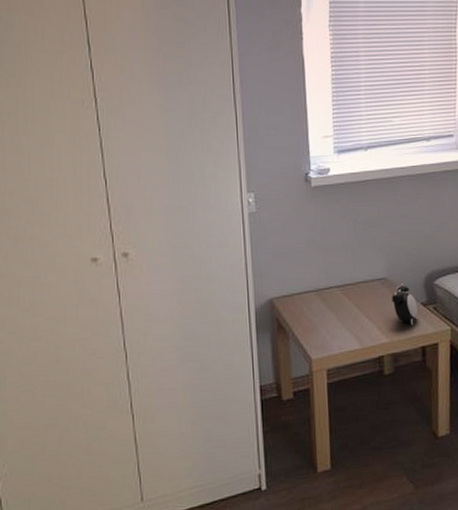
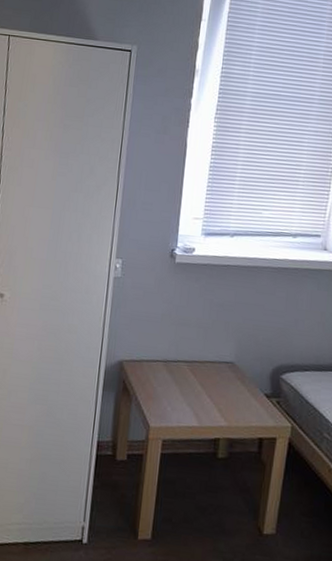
alarm clock: present [392,283,418,326] -> none [236,371,261,415]

